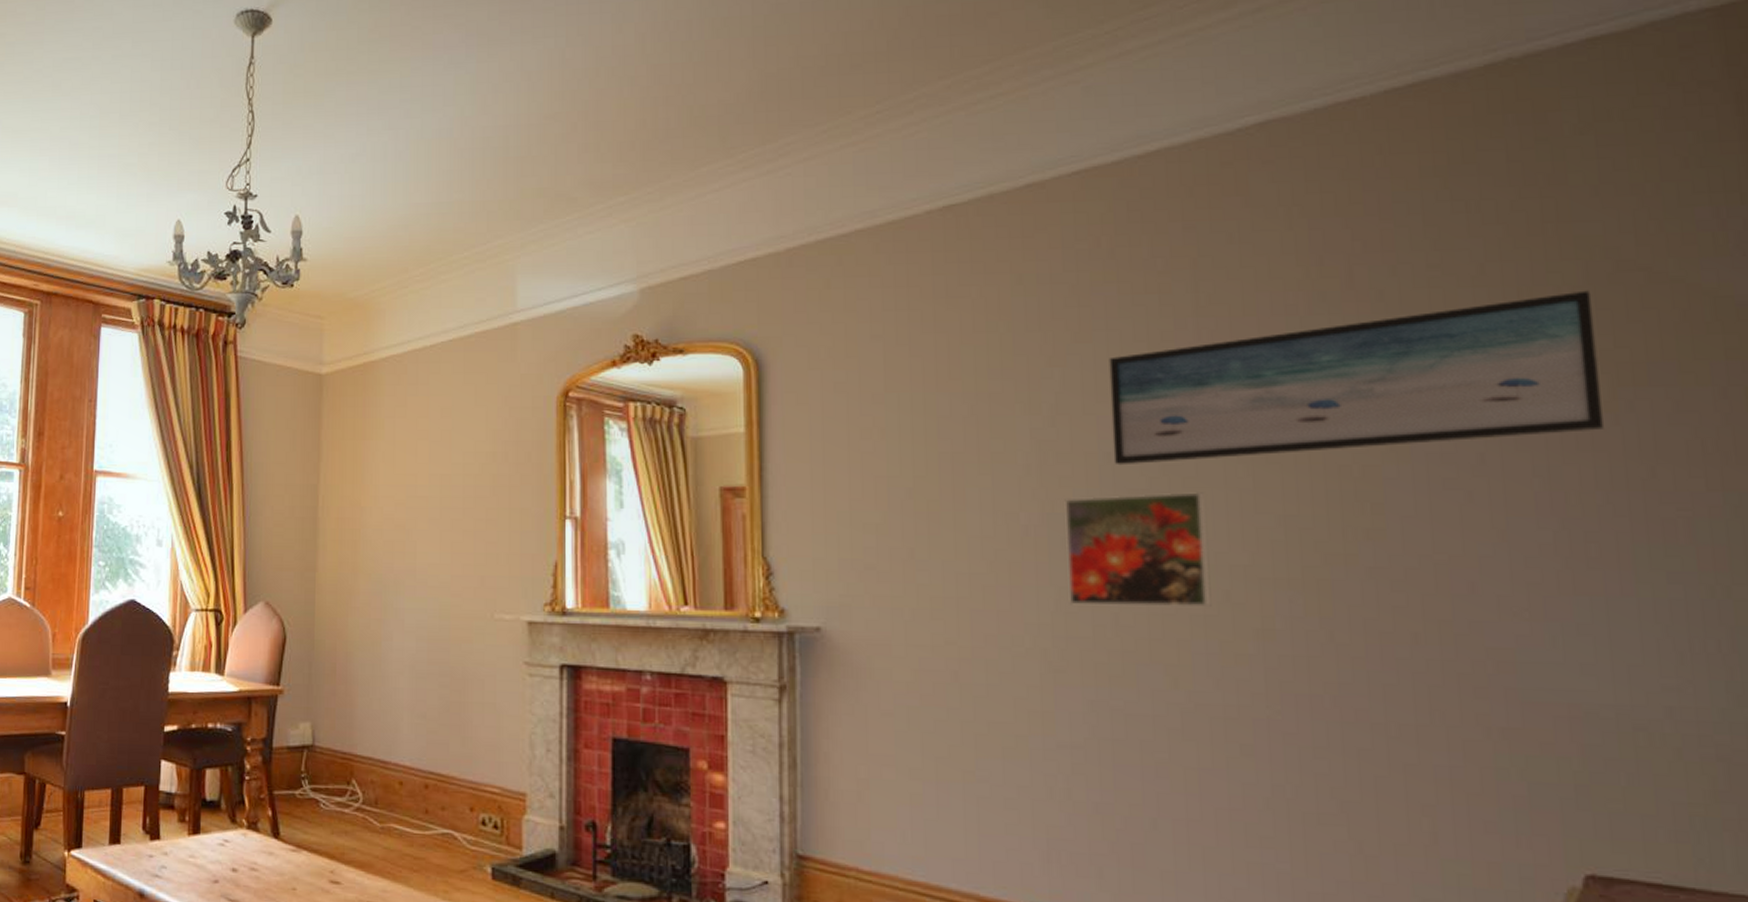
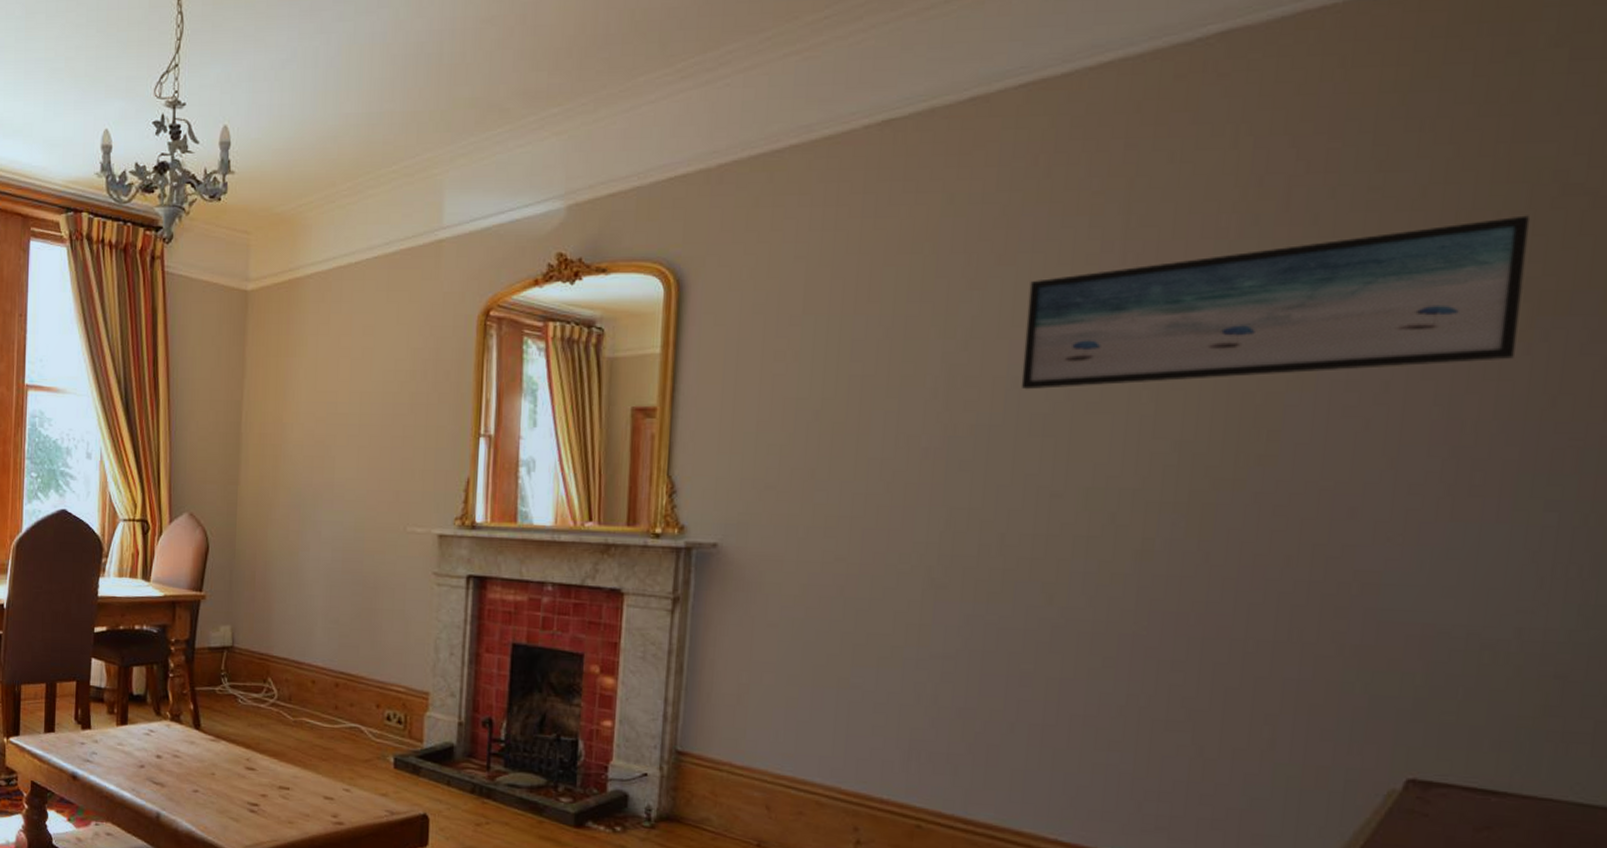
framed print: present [1064,490,1212,607] -> none [958,415,1105,528]

